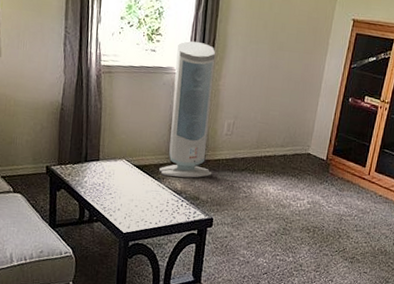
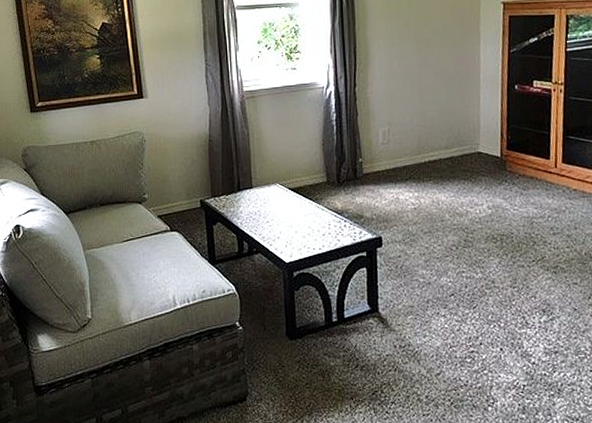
air purifier: present [159,41,216,178] -> none [316,53,373,195]

